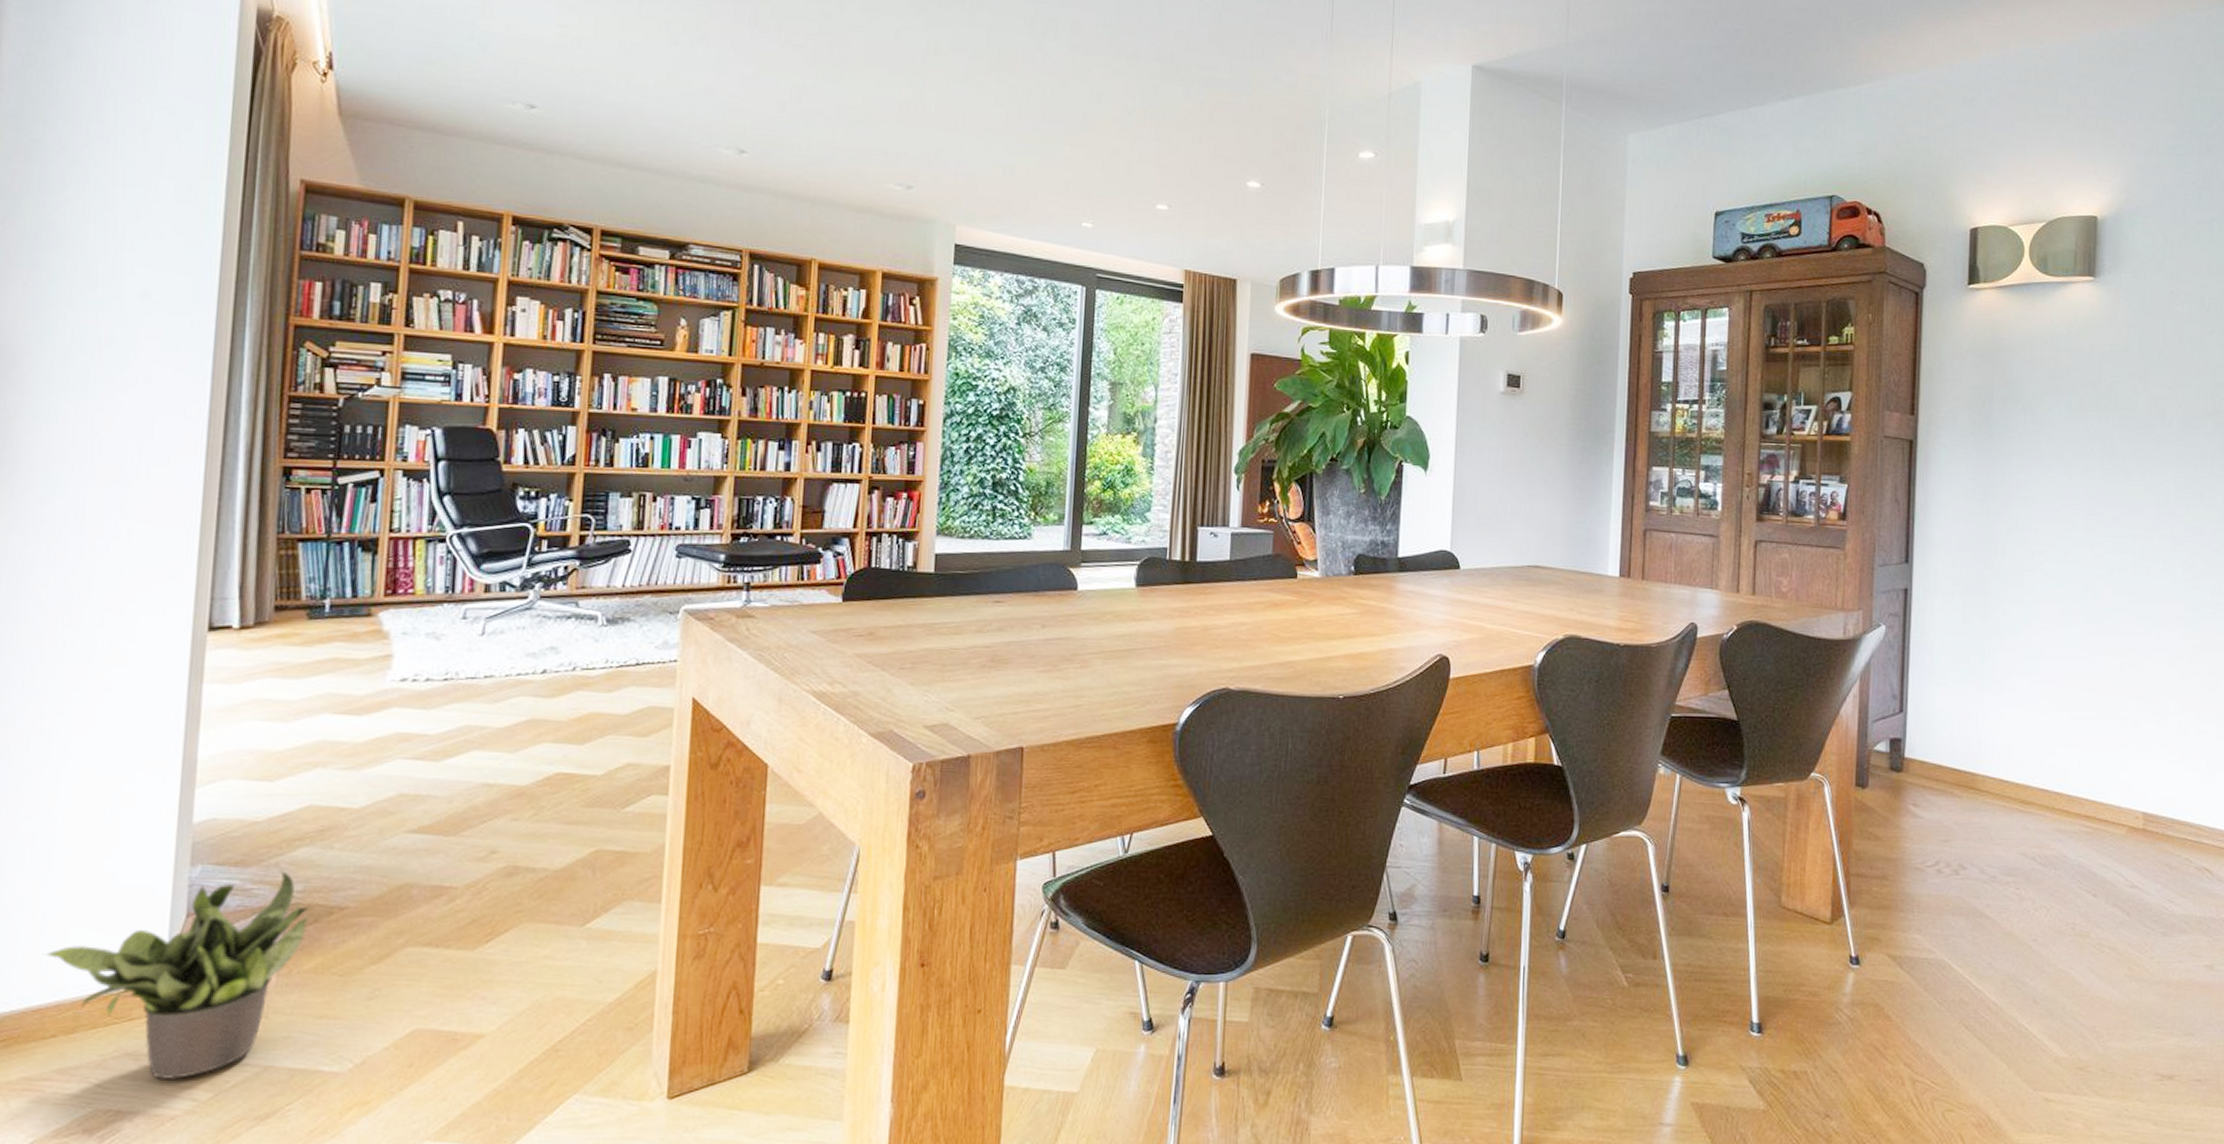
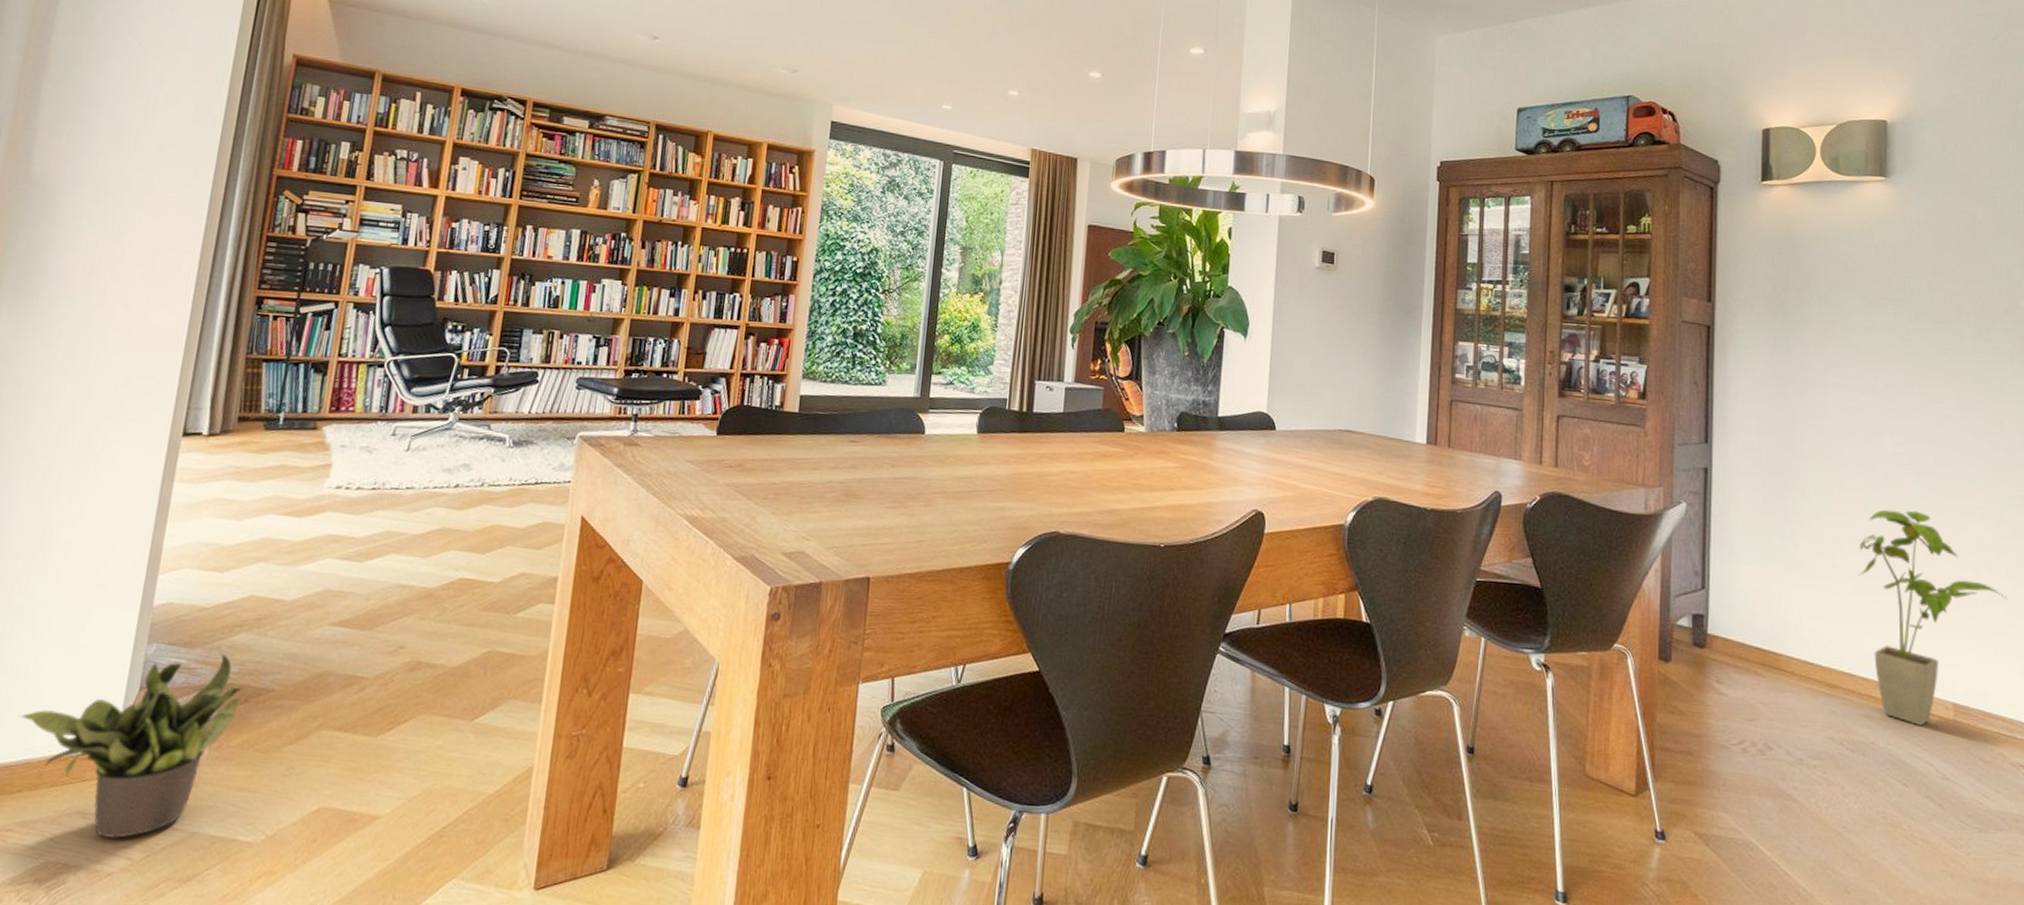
house plant: none [2055,622,2200,836] -> present [1858,509,2008,726]

